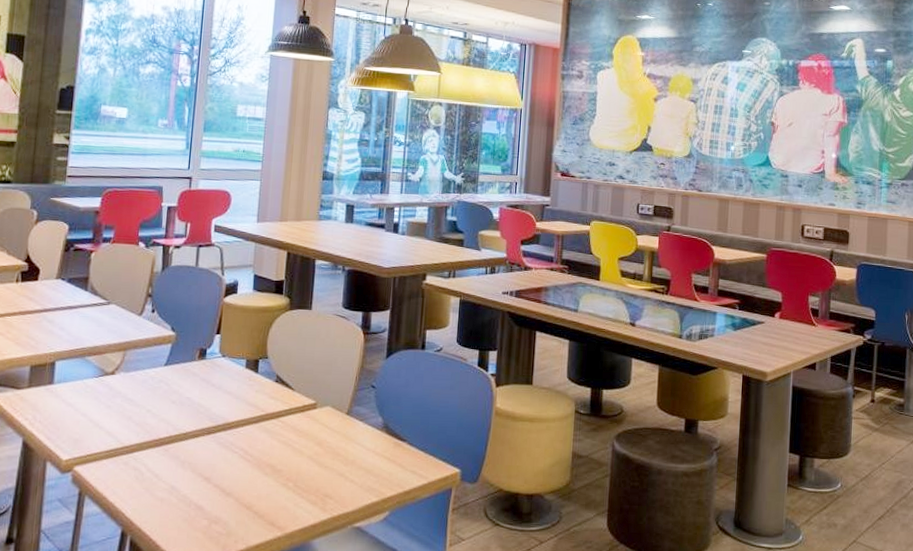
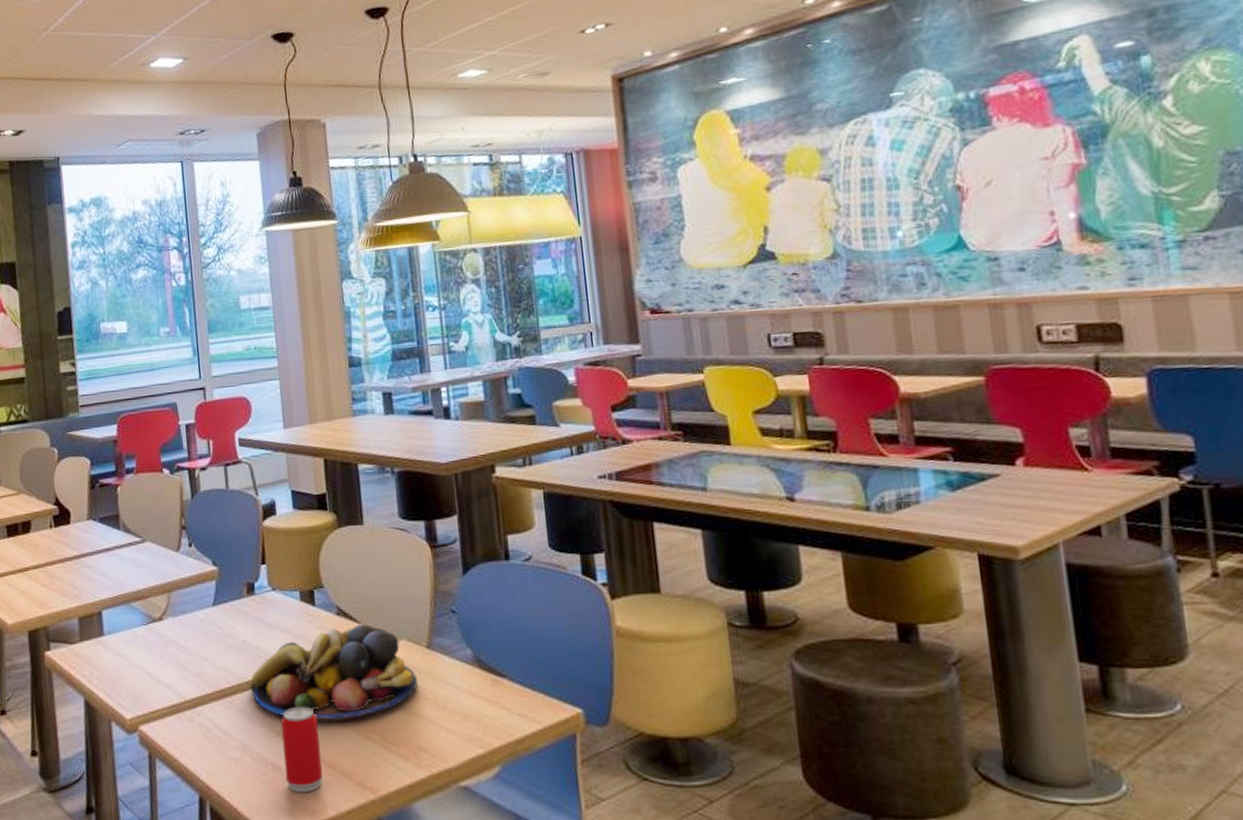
fruit bowl: none [186,391,335,469] -> present [249,624,419,720]
beverage can: none [205,457,243,529] -> present [280,707,323,792]

